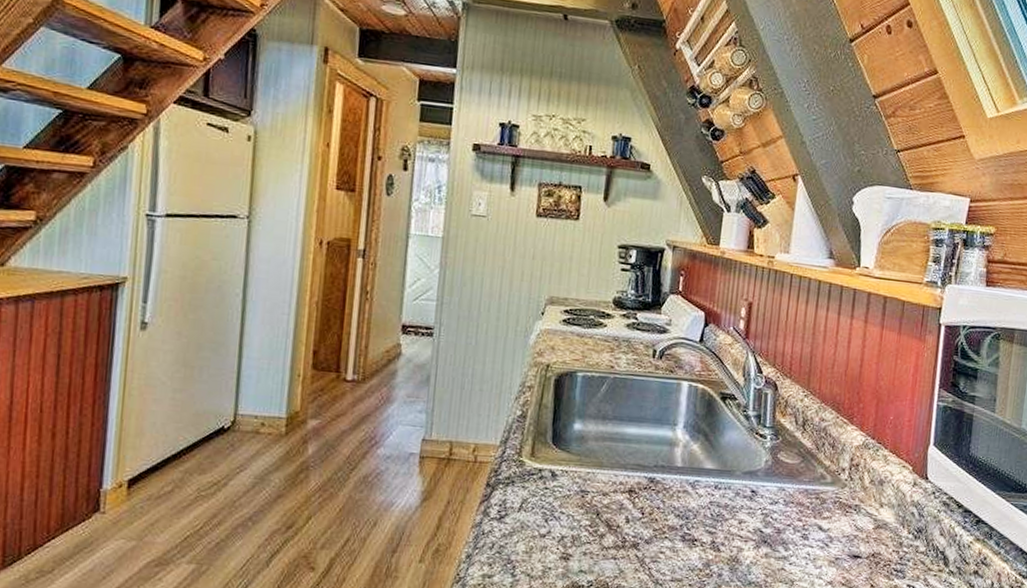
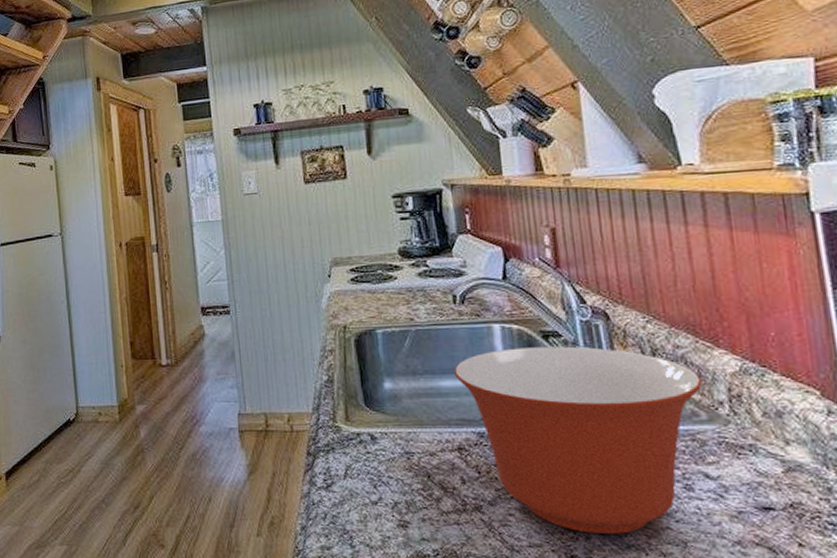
mixing bowl: none [639,405,835,573] -> present [453,346,703,534]

